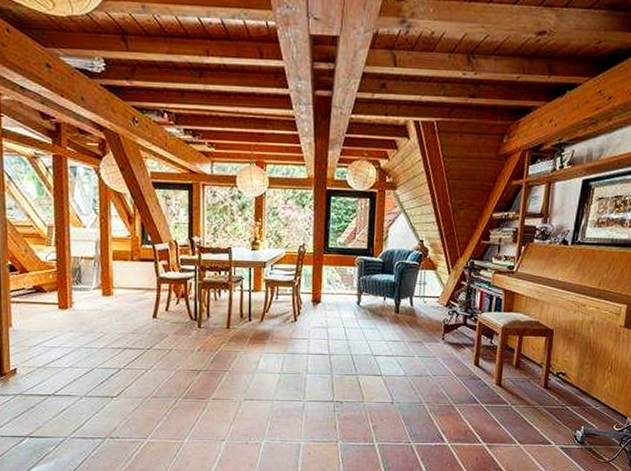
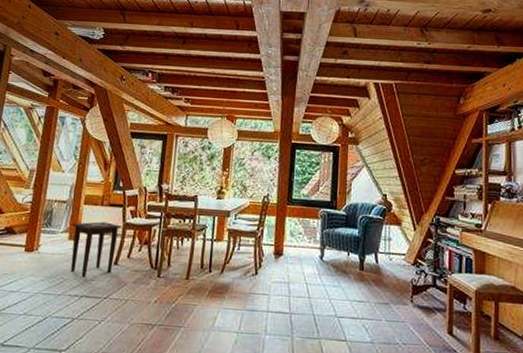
side table: none [104,277,156,331] -> present [70,221,122,278]

